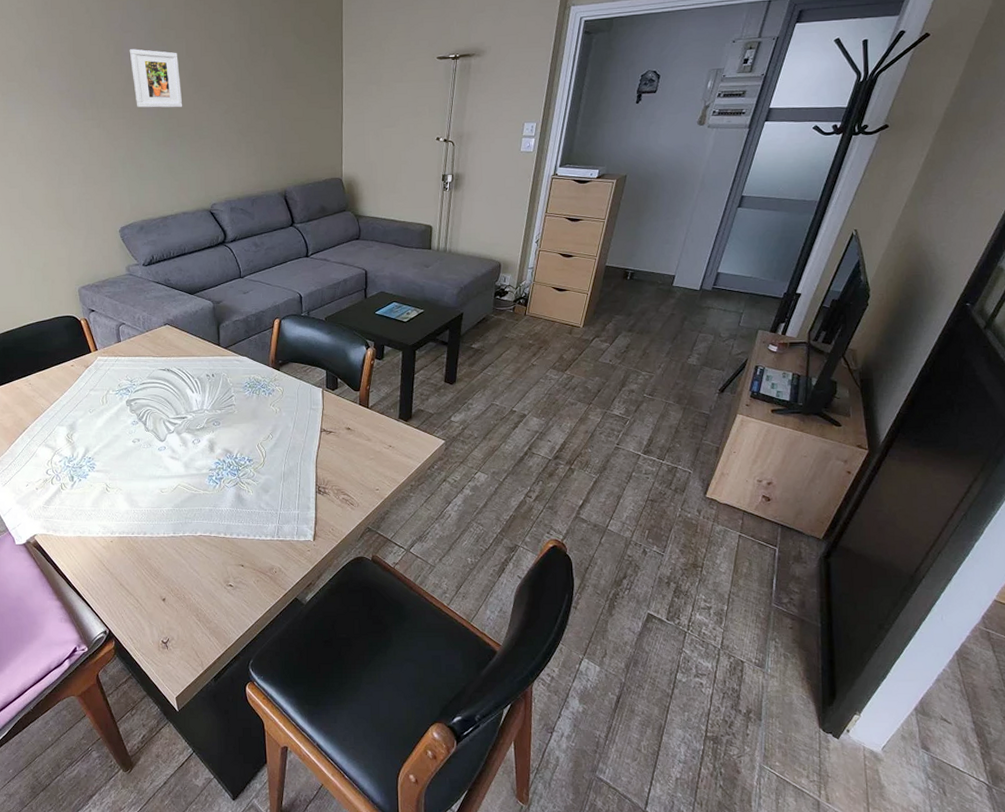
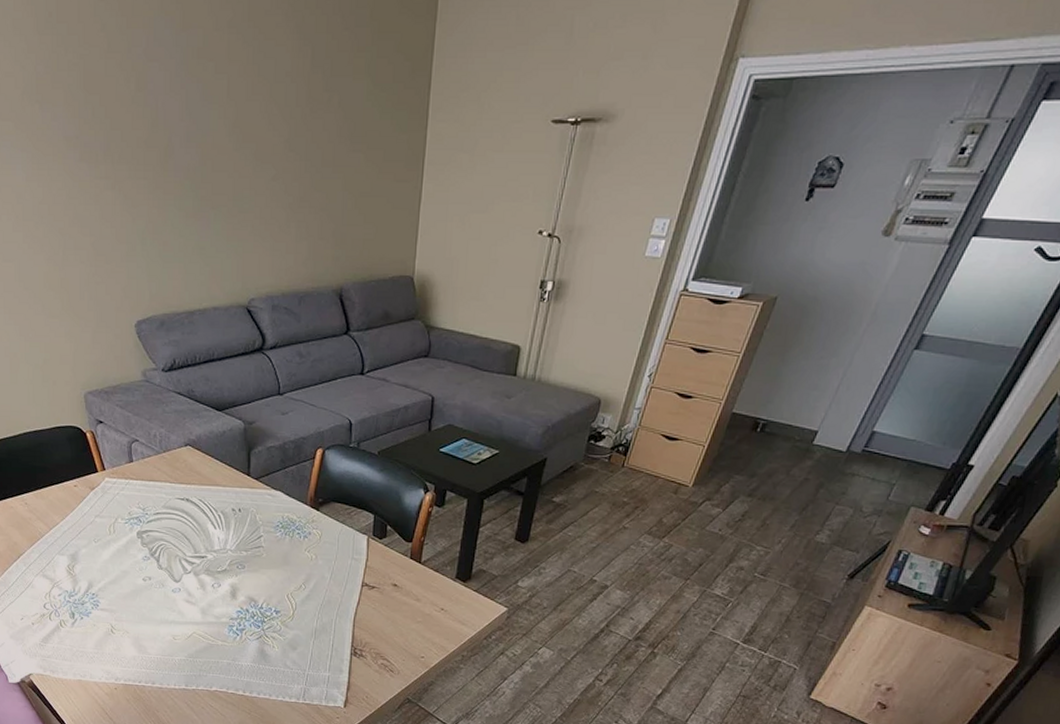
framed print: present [129,49,183,108] -> none [154,85,220,169]

